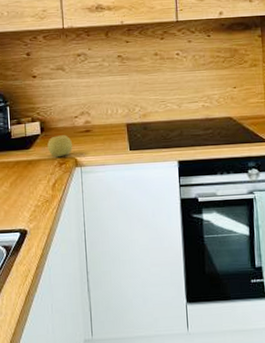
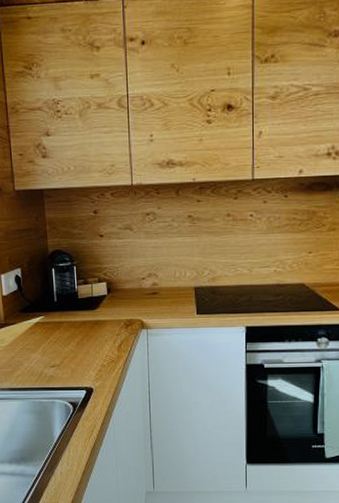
fruit: present [47,135,73,158] -> none [114,297,140,319]

